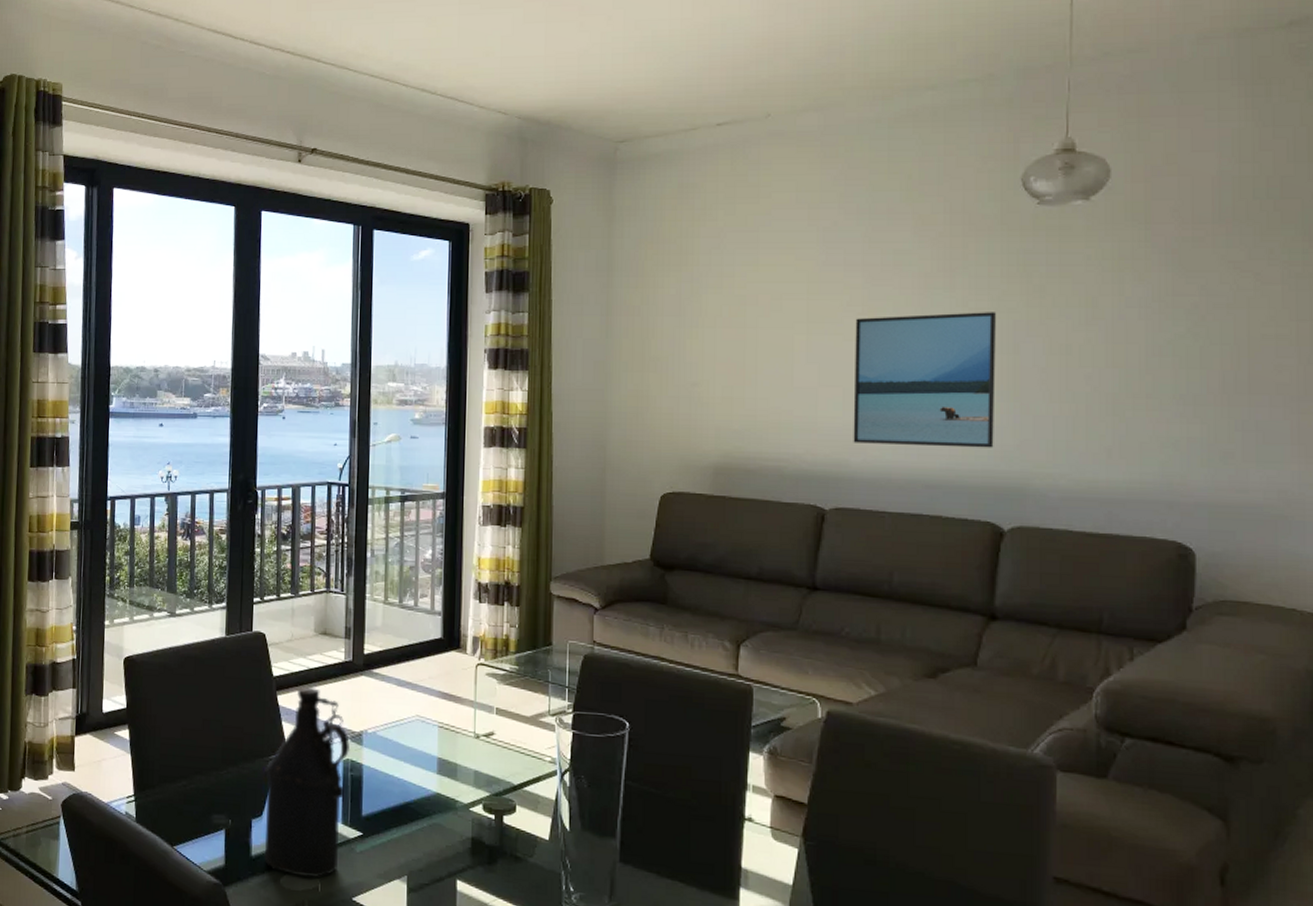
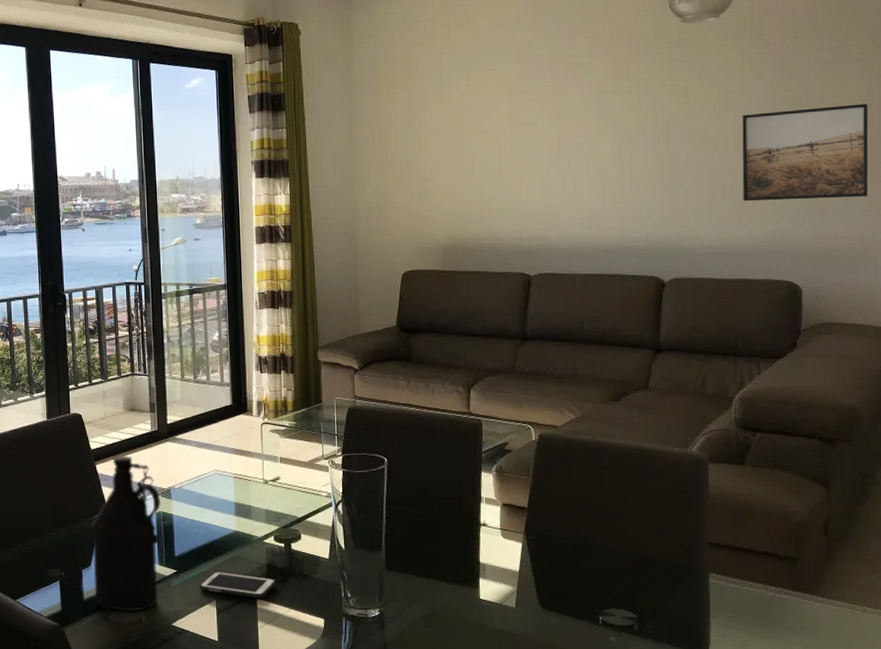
cell phone: none [388,840,482,880] -> present [199,571,276,598]
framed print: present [853,312,996,448] -> none [547,110,655,221]
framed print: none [1115,317,1296,439] -> present [742,103,869,202]

